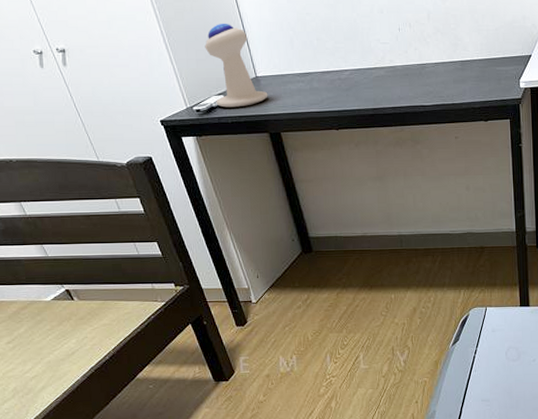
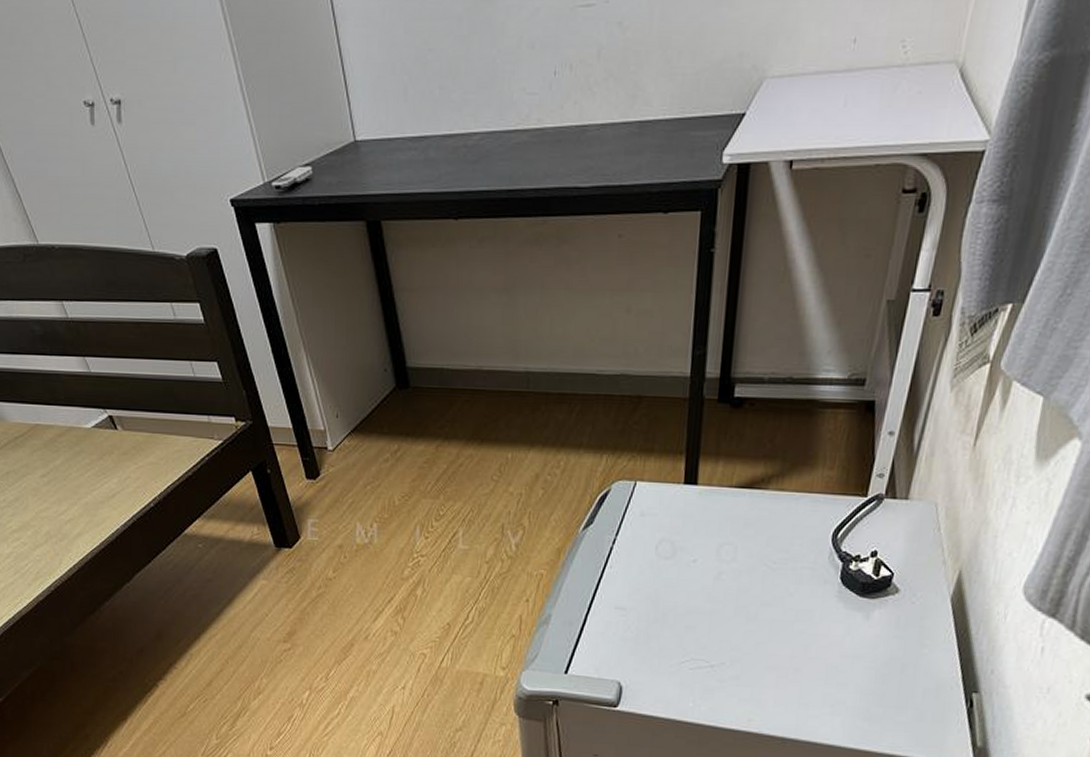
speaker: present [205,24,268,108] -> none [292,65,369,184]

